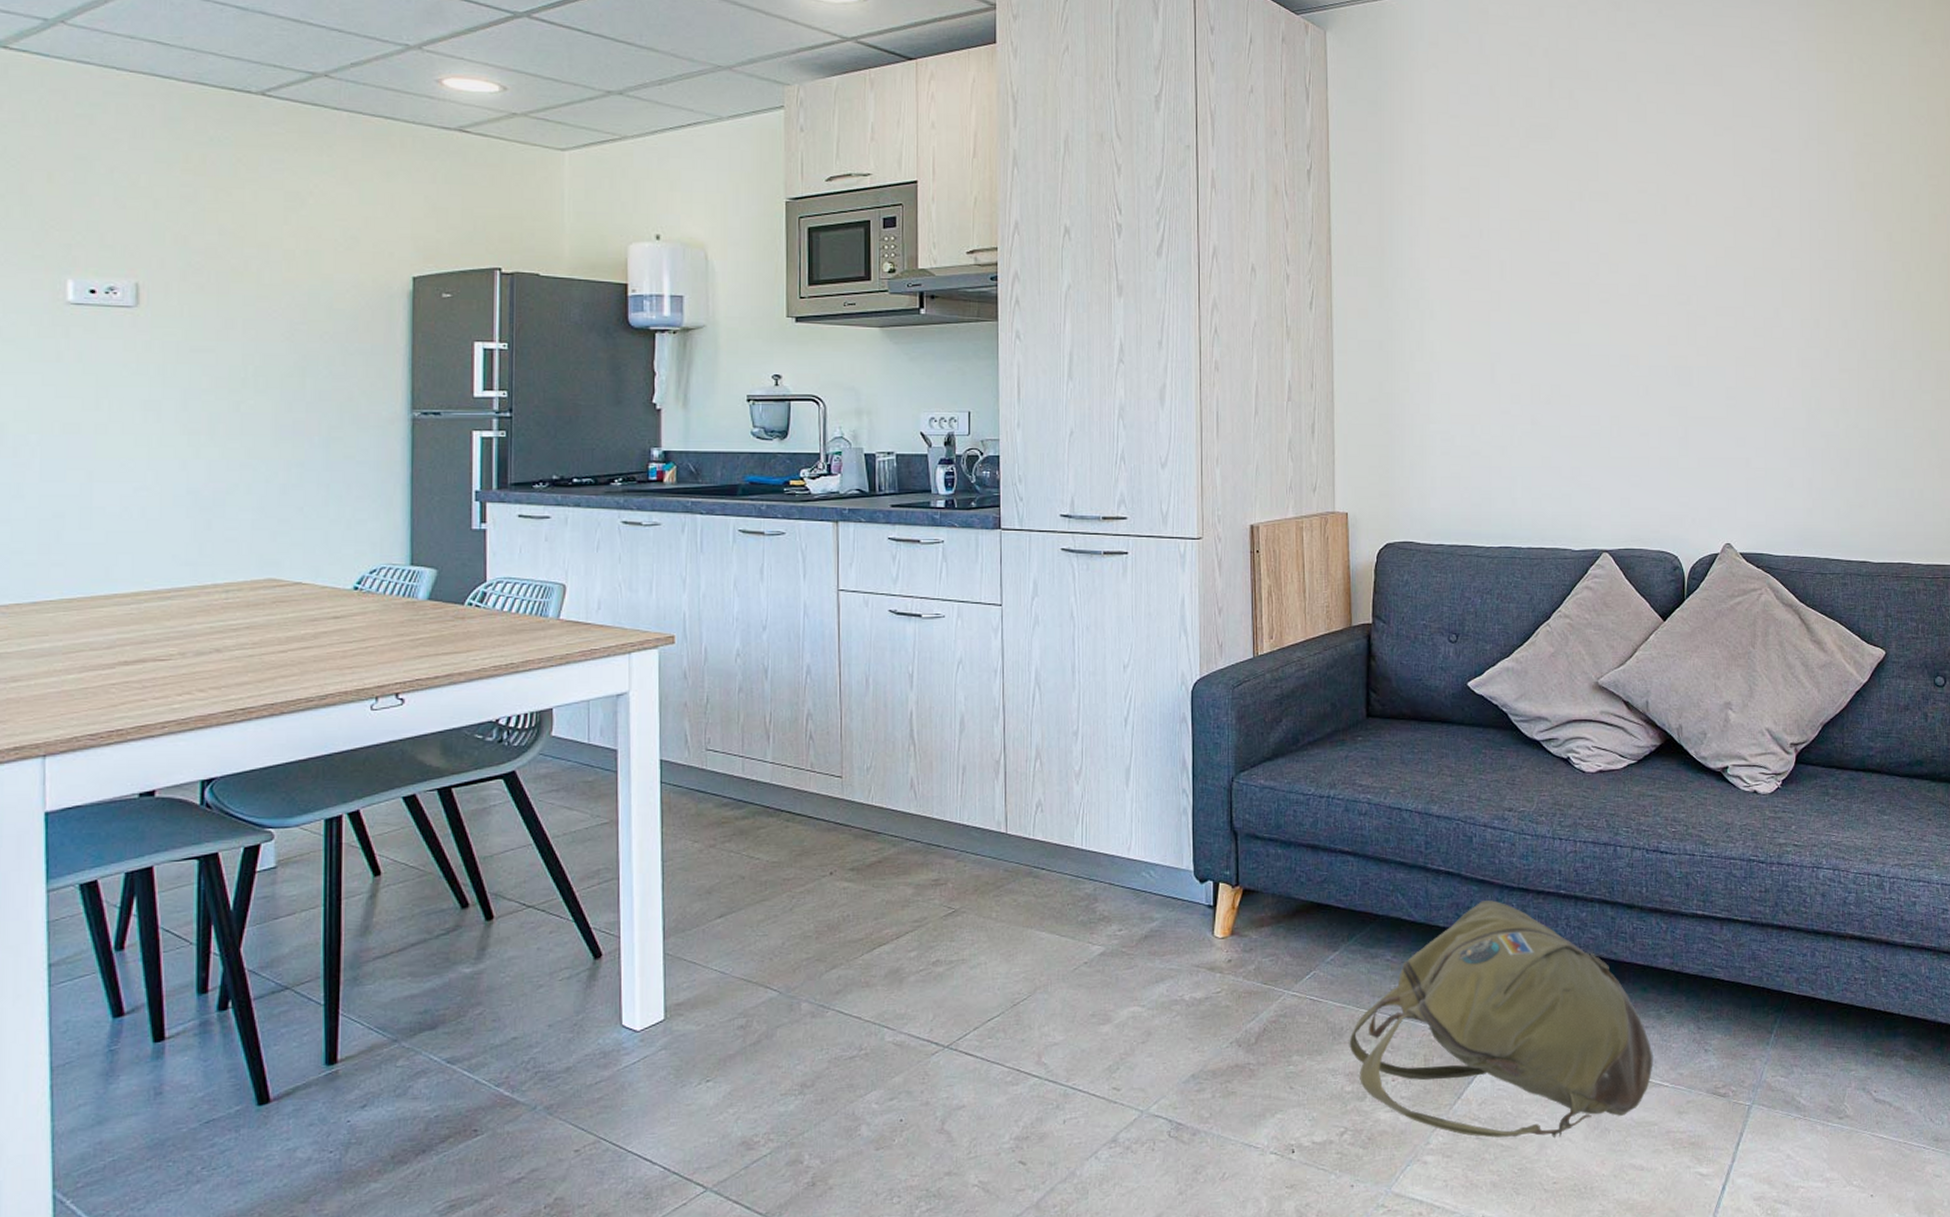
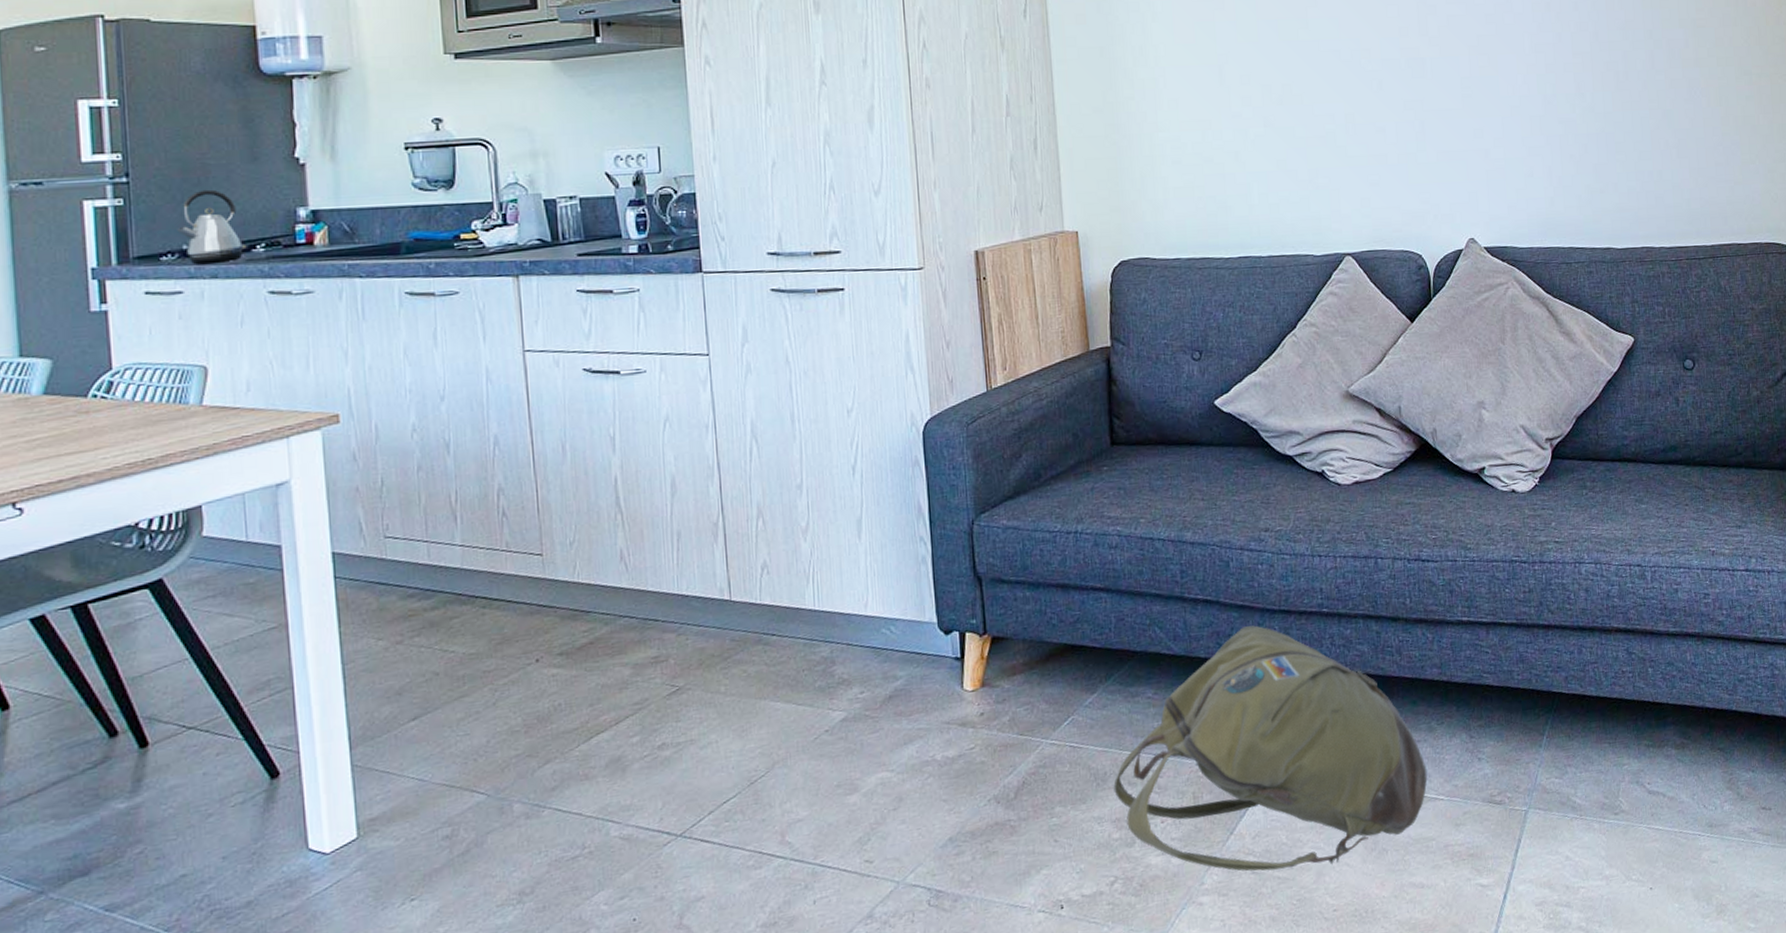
kettle: none [549,427,607,494] -> present [177,189,247,265]

